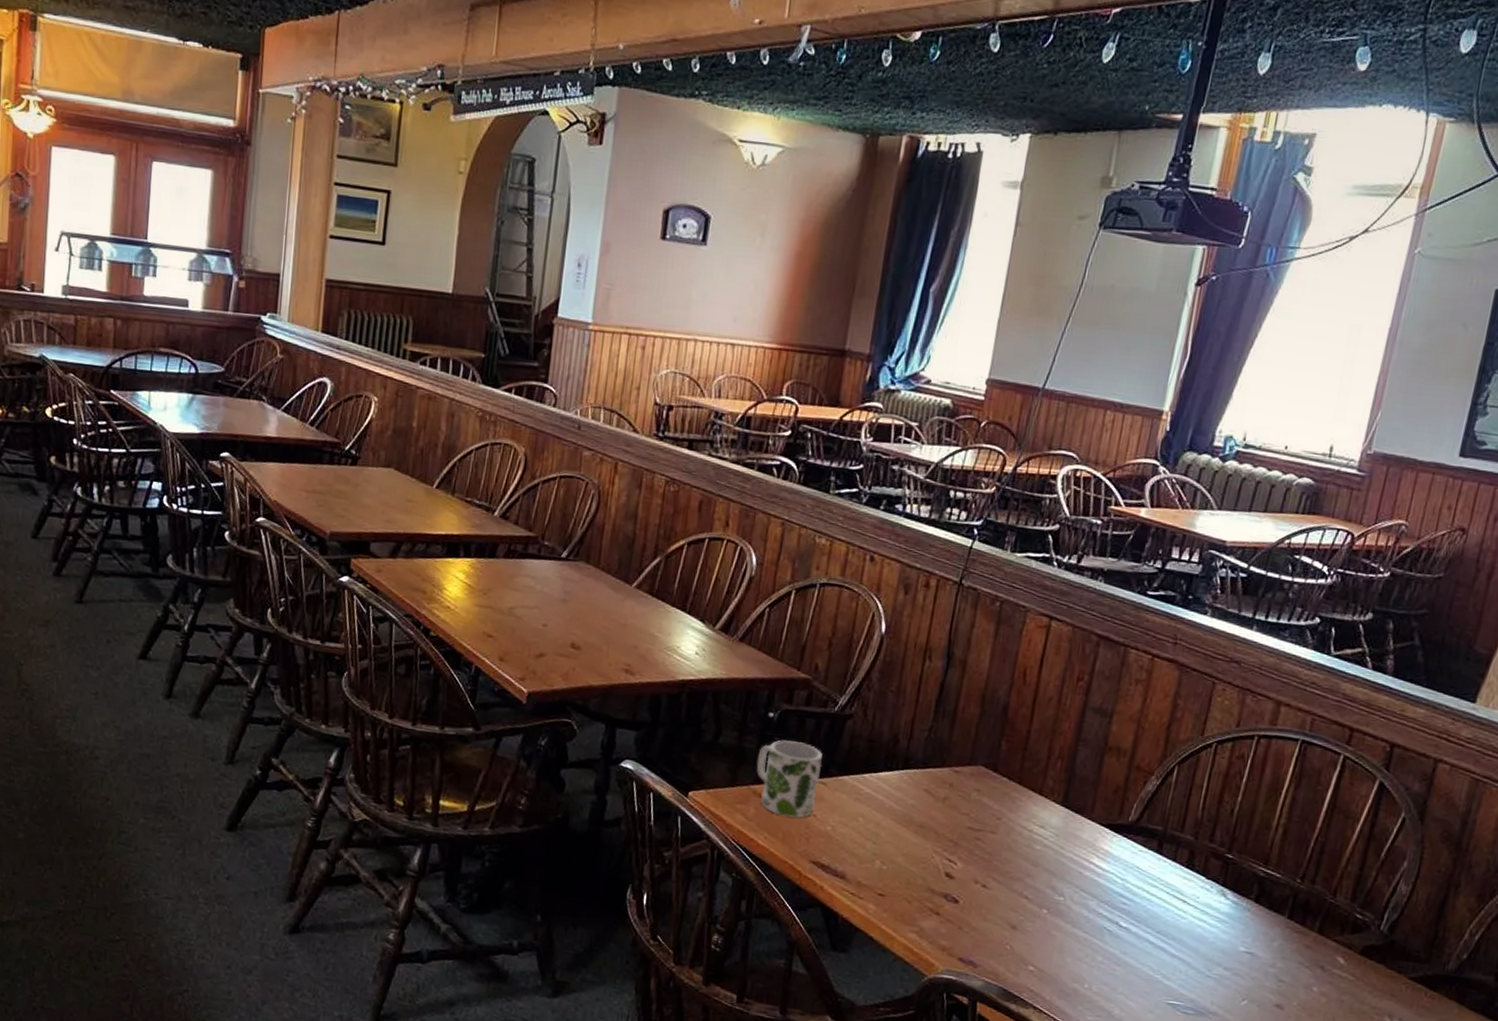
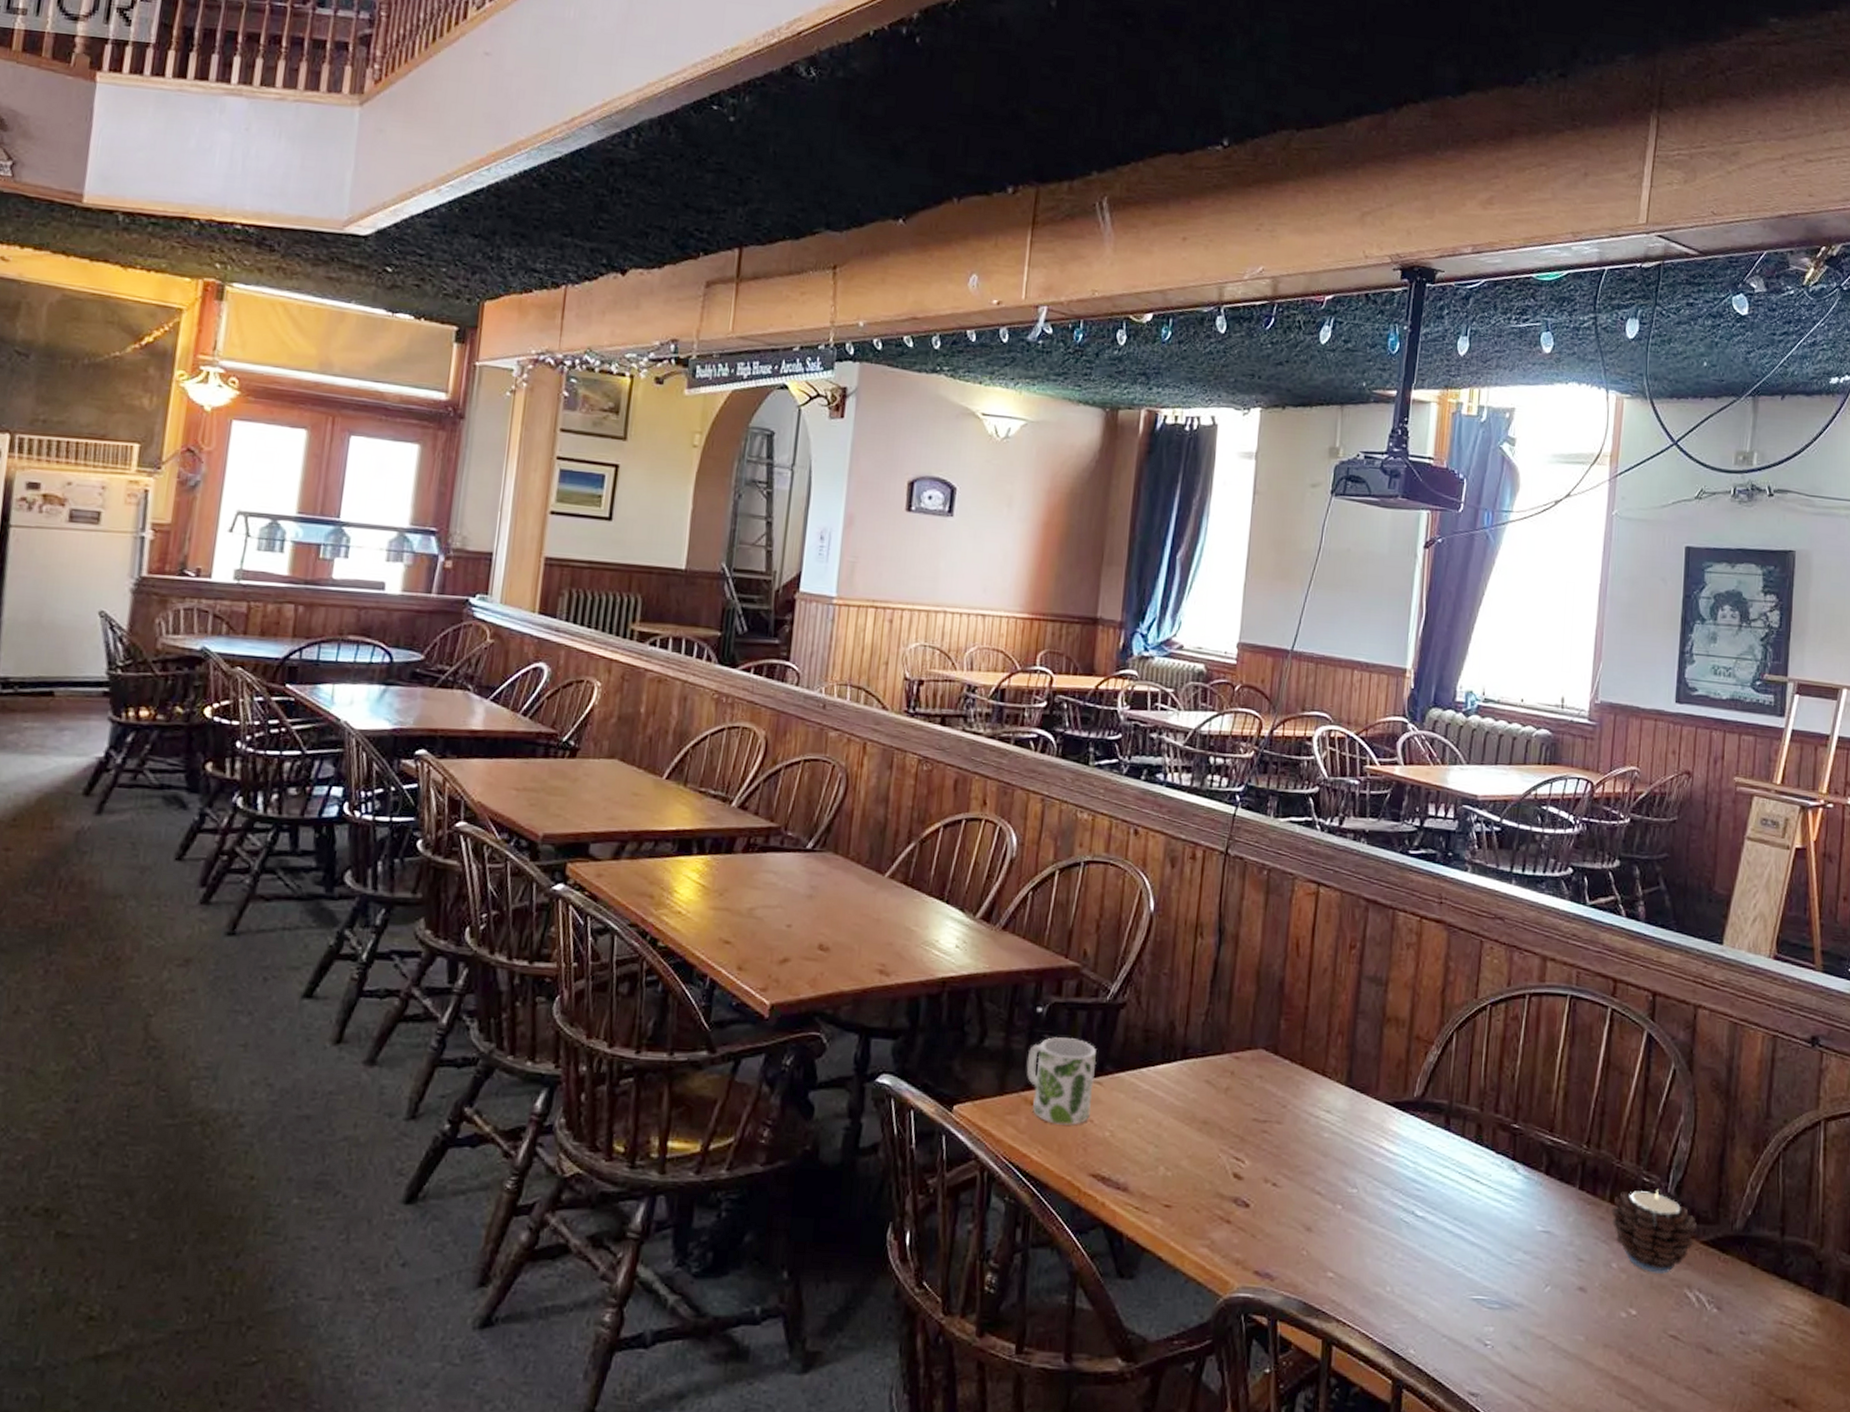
candle: none [1317,924,1408,1002] -> present [1610,1189,1698,1274]

